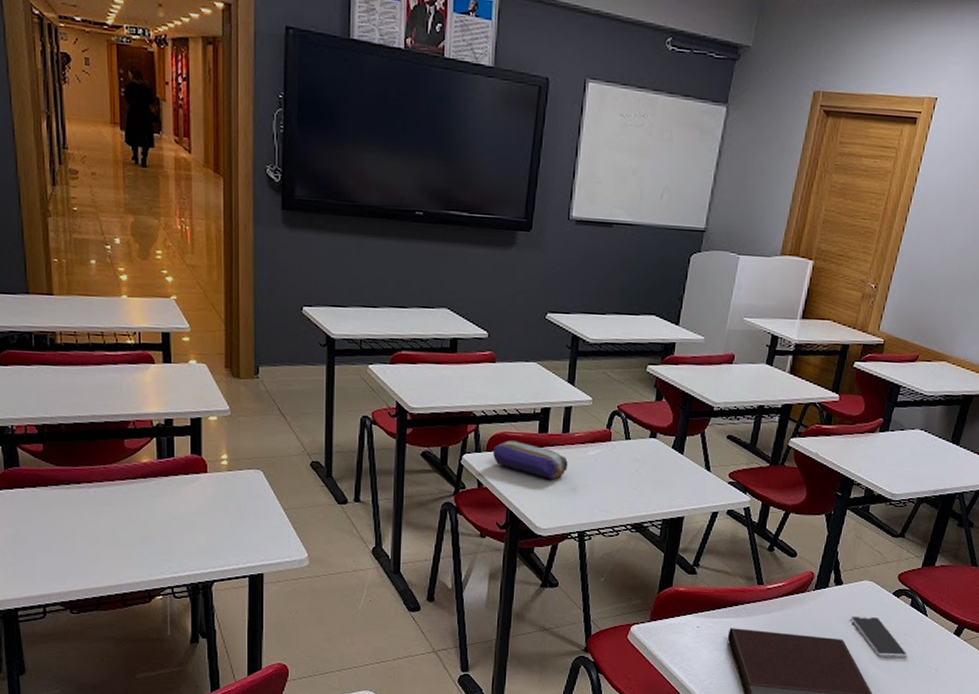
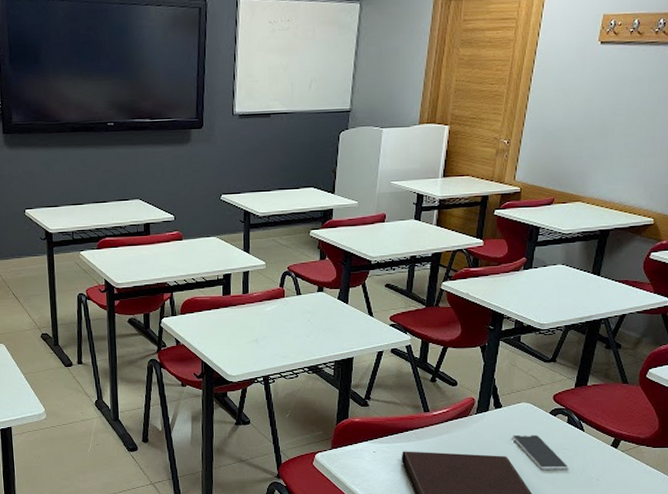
pencil case: present [493,440,568,480] -> none [187,304,250,334]

